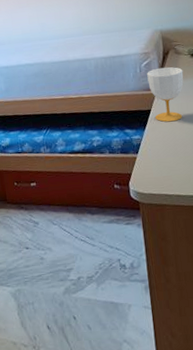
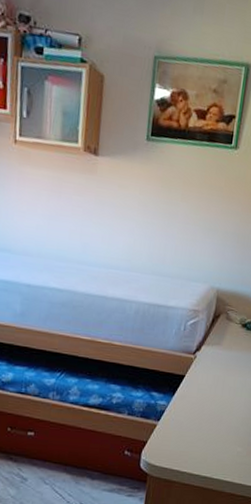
cup: present [147,67,184,122] -> none [188,330,230,394]

